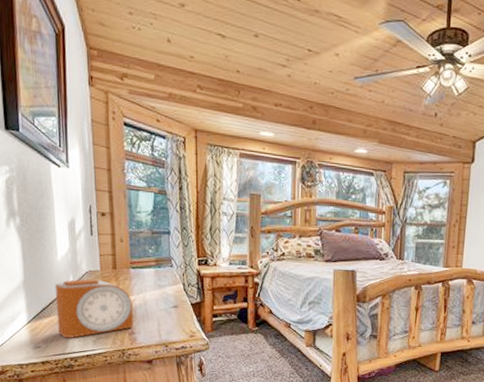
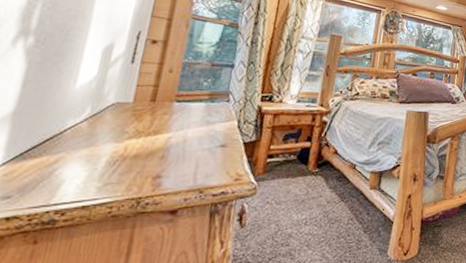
alarm clock: present [54,279,133,338] -> none [46,111,168,185]

